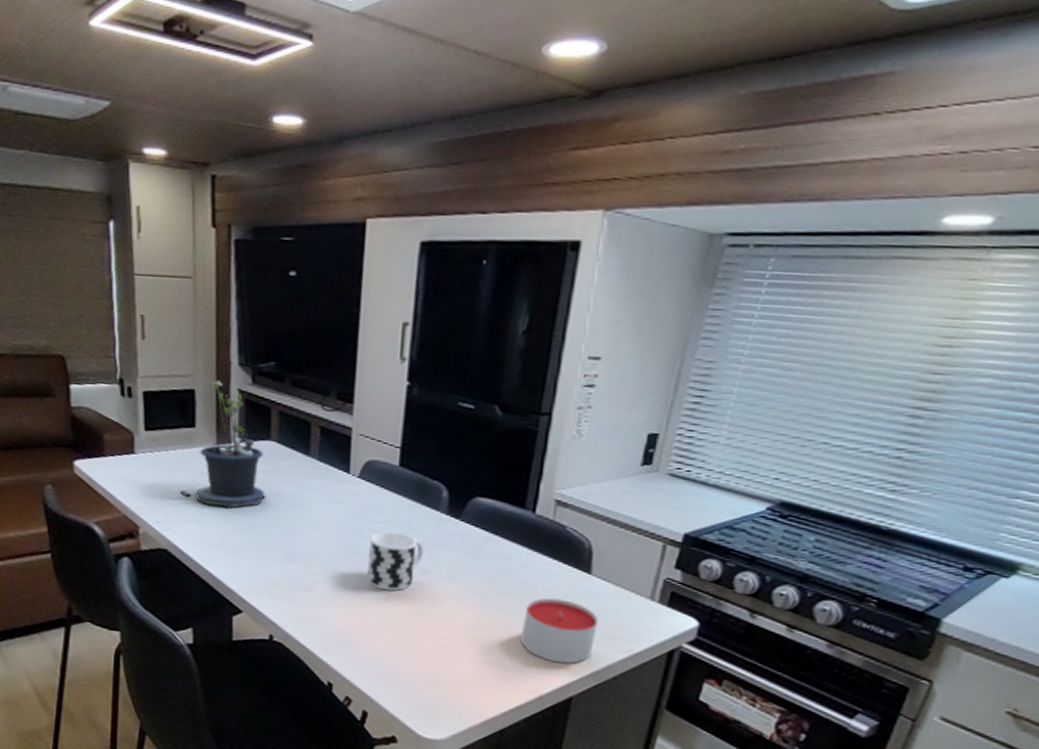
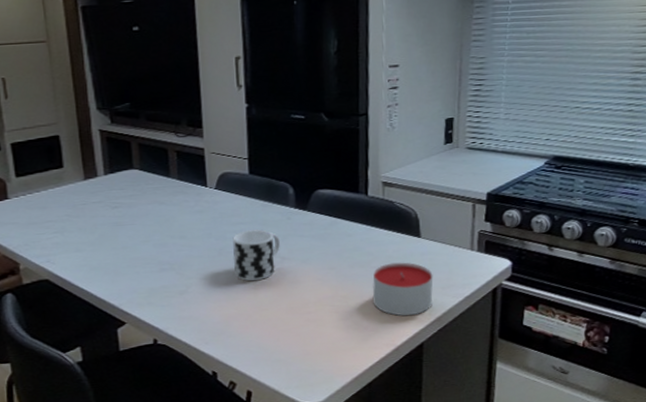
potted plant: present [180,380,267,509] -> none [55,124,136,234]

